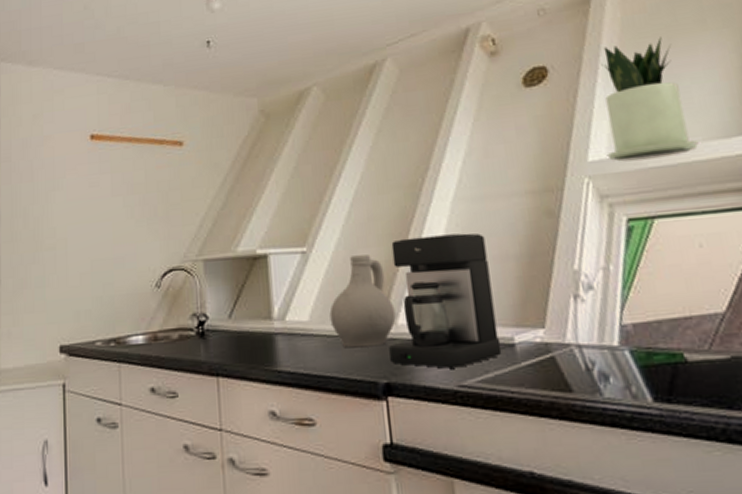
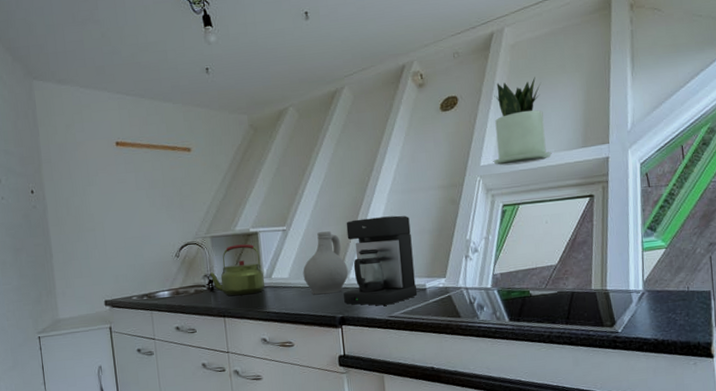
kettle: none [199,271,276,346] -> present [209,244,266,296]

